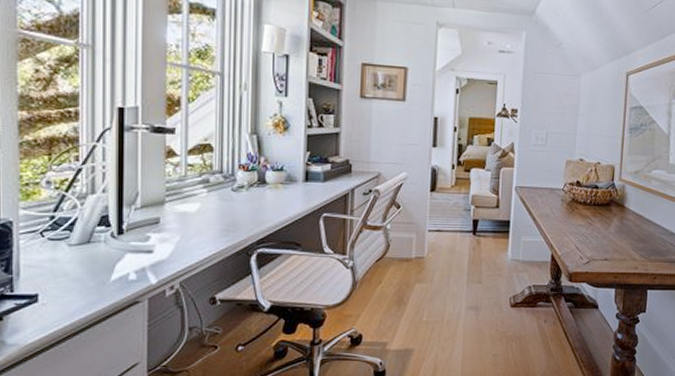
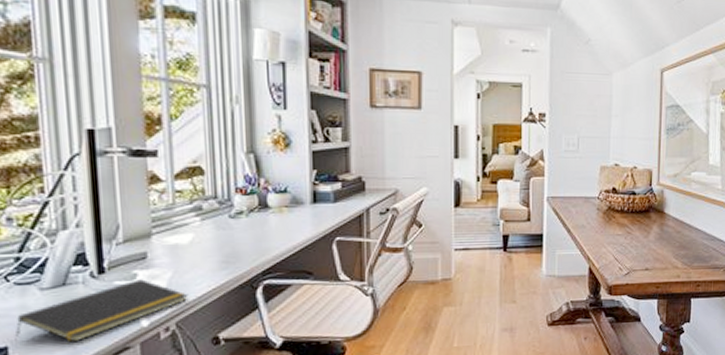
notepad: none [44,241,192,294] -> present [14,279,189,343]

